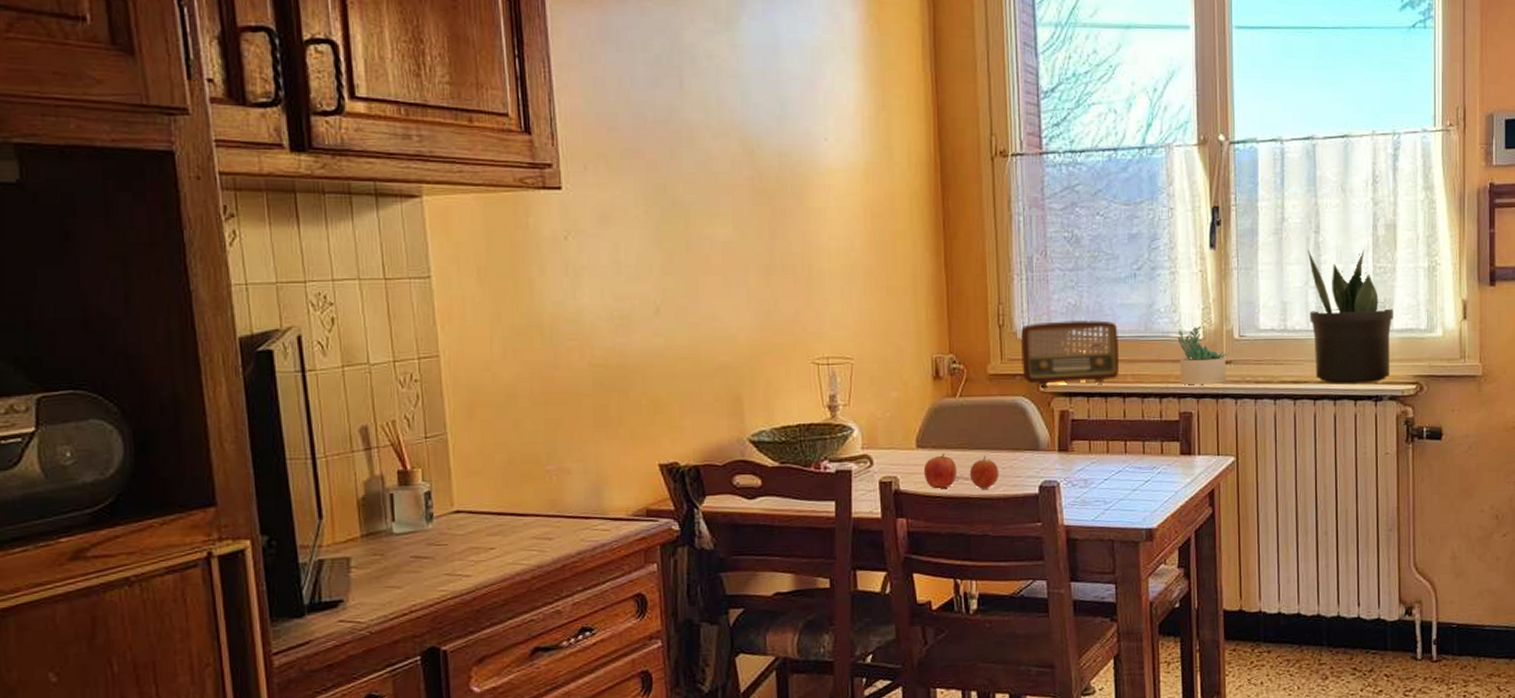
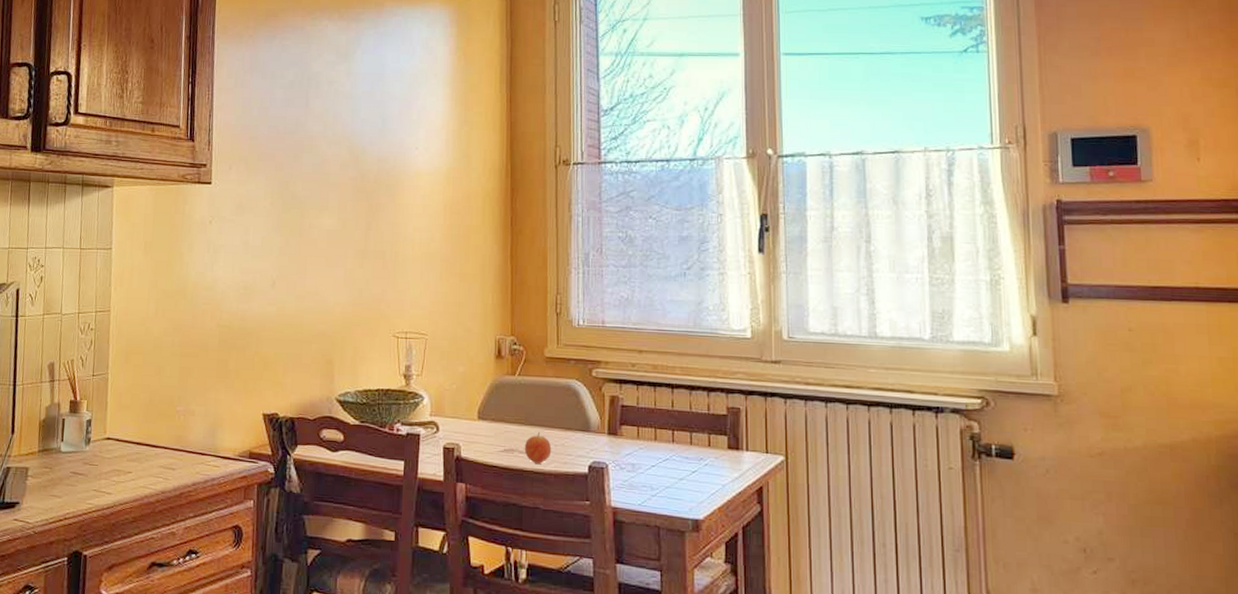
fruit: present [923,453,957,488] -> none [483,427,513,459]
radio receiver: present [1021,319,1119,387] -> none [576,312,668,374]
succulent plant: present [1177,326,1229,386] -> none [725,325,778,383]
planter: present [1308,249,1393,384] -> none [859,257,953,394]

